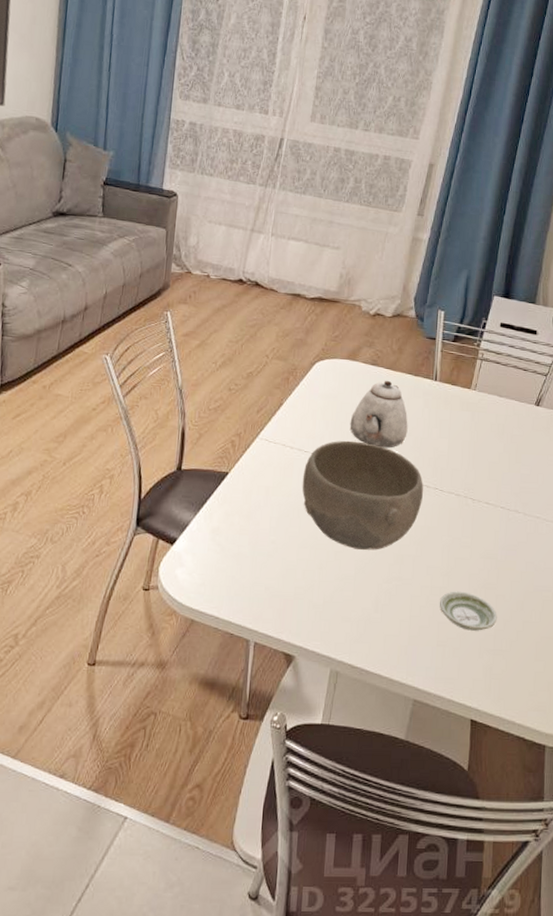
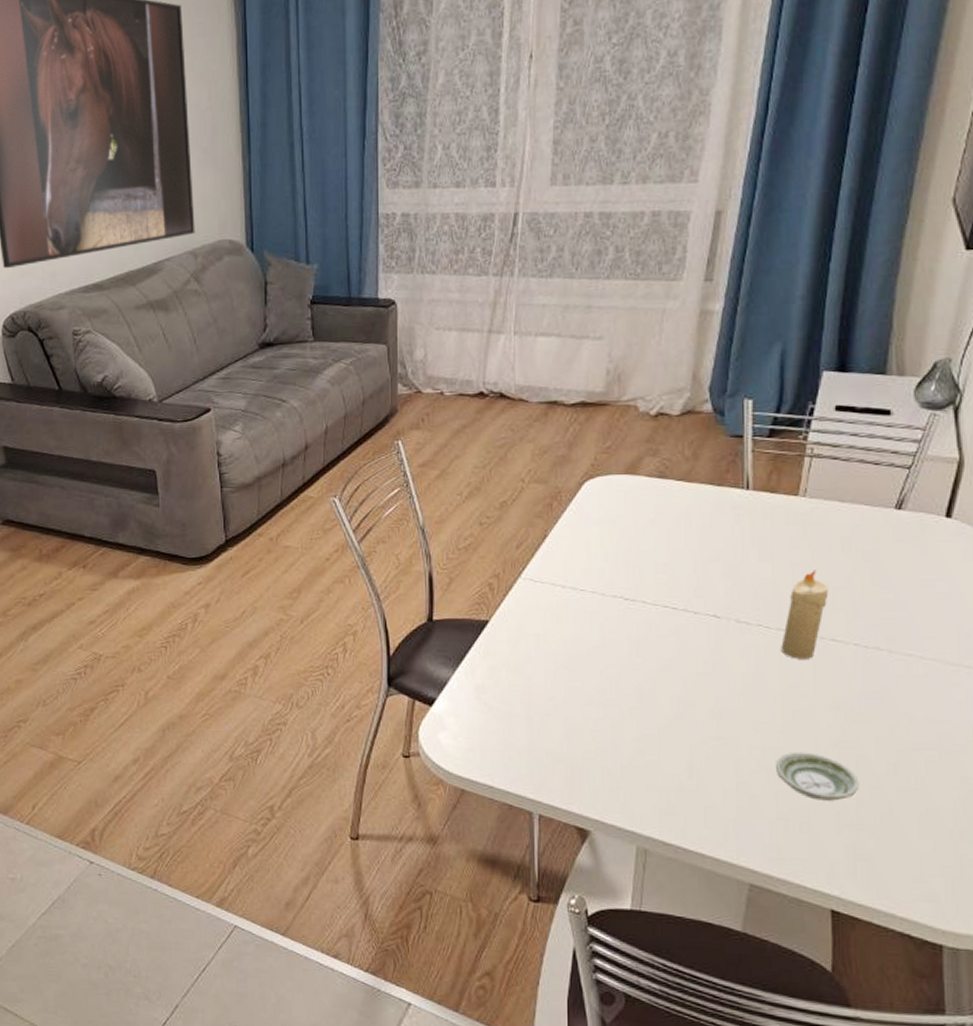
bowl: present [302,440,423,550] -> none [580,573,741,704]
teapot: present [350,380,408,448] -> none [635,495,714,579]
candle: none [450,447,487,517] -> present [781,570,829,659]

